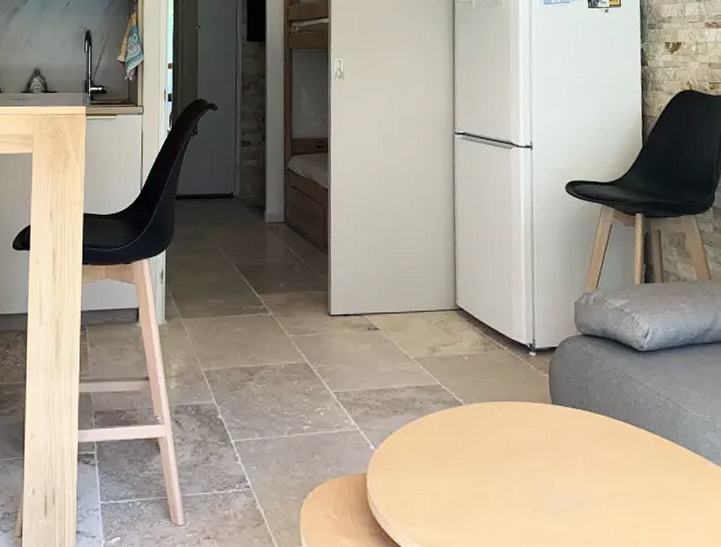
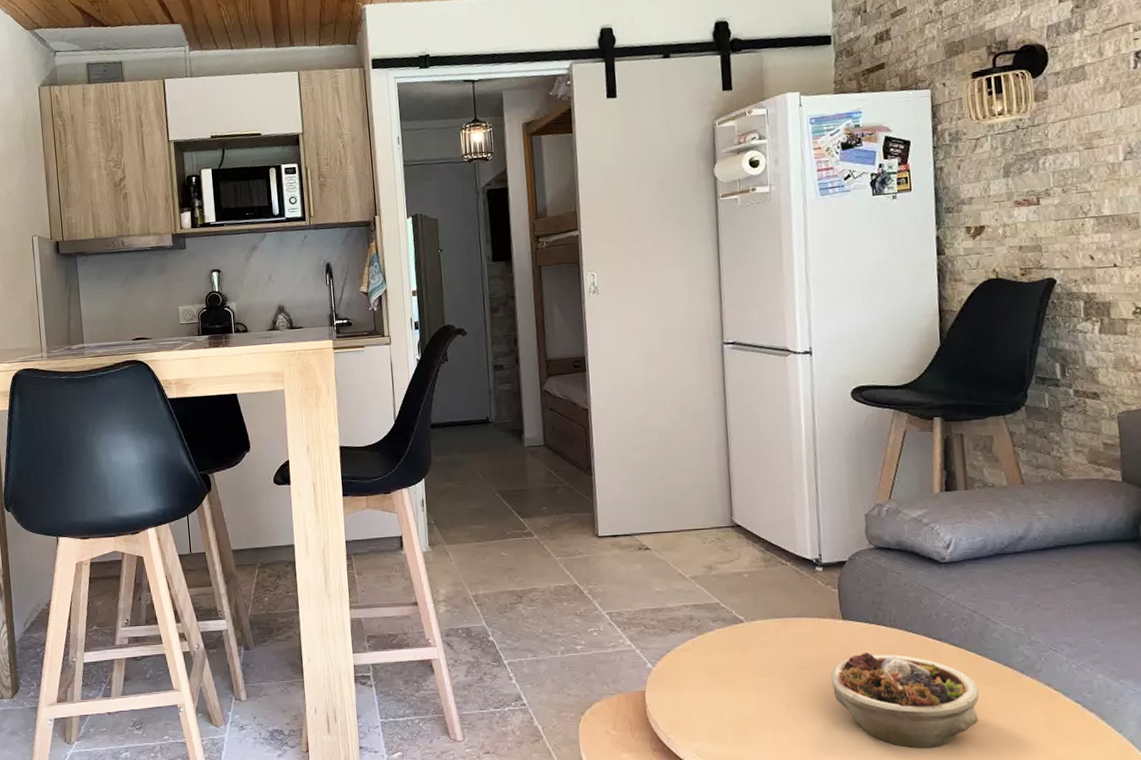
succulent planter: none [539,438,671,534] -> present [830,653,979,749]

